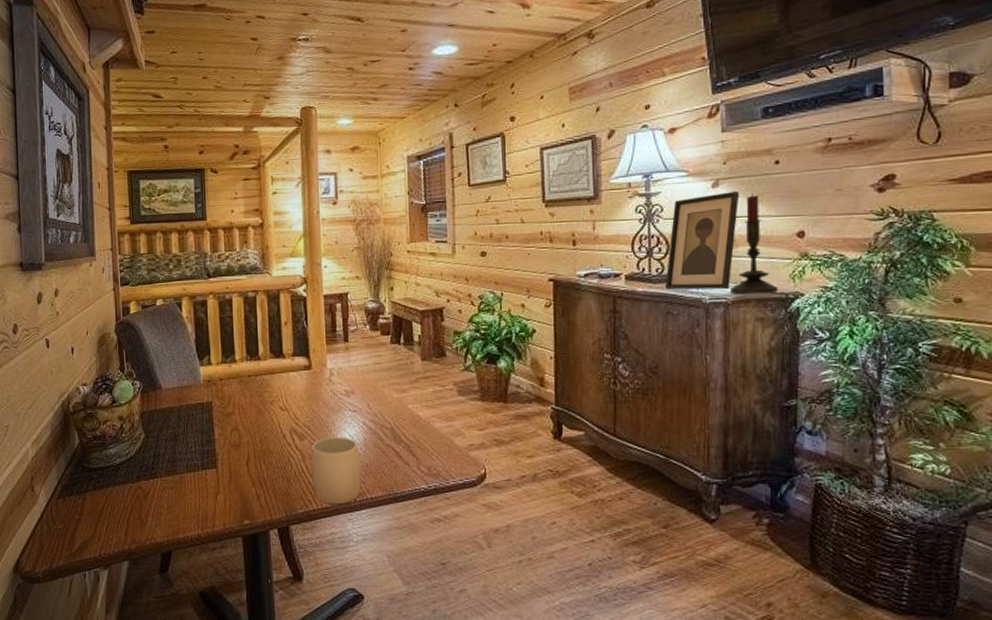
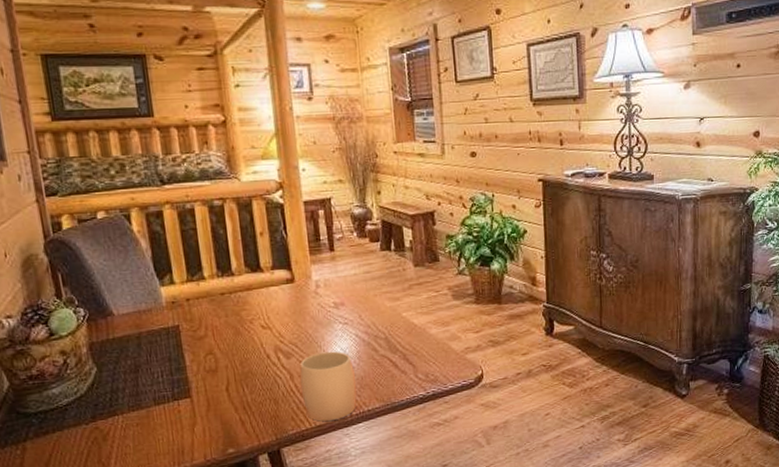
picture frame: present [665,190,740,290] -> none [644,92,707,188]
candle: present [731,192,778,294] -> none [699,94,738,190]

